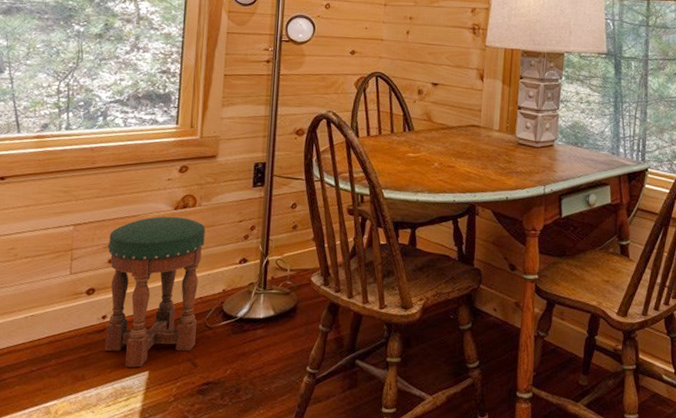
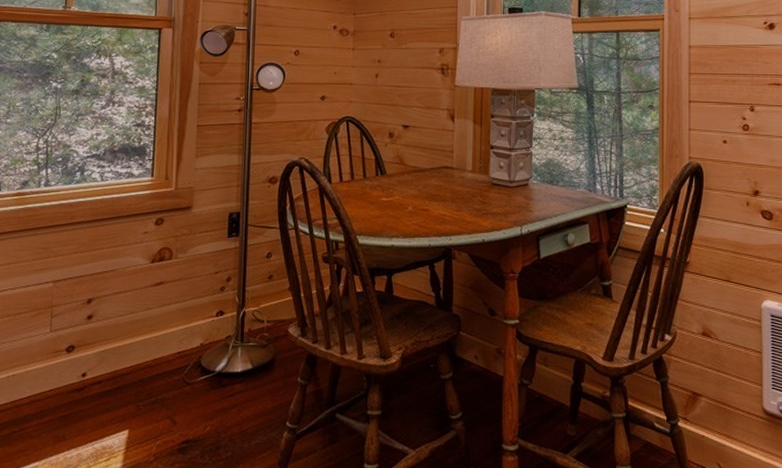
stool: present [105,216,206,367] -> none [85,270,182,426]

